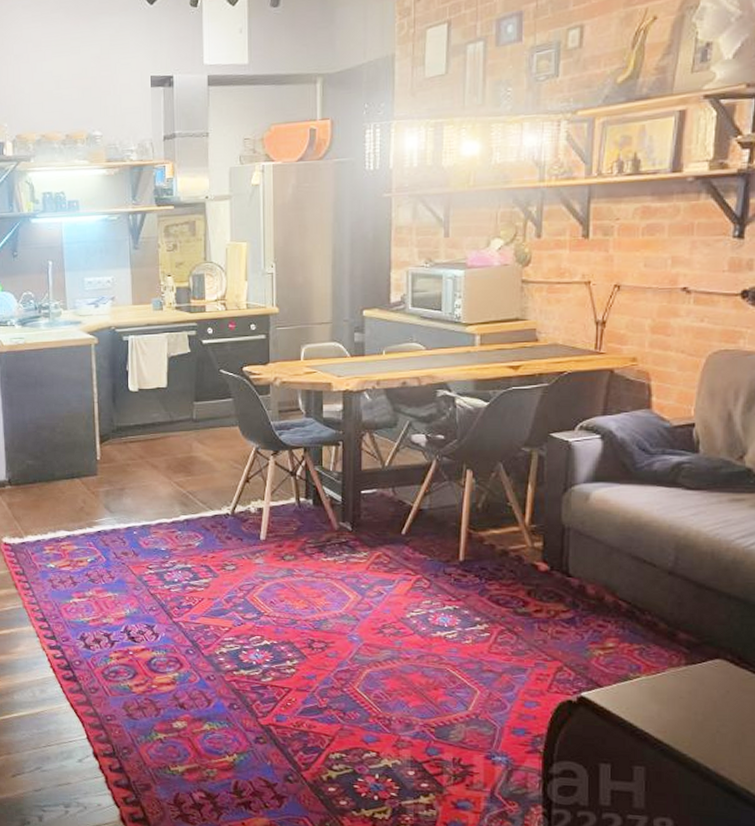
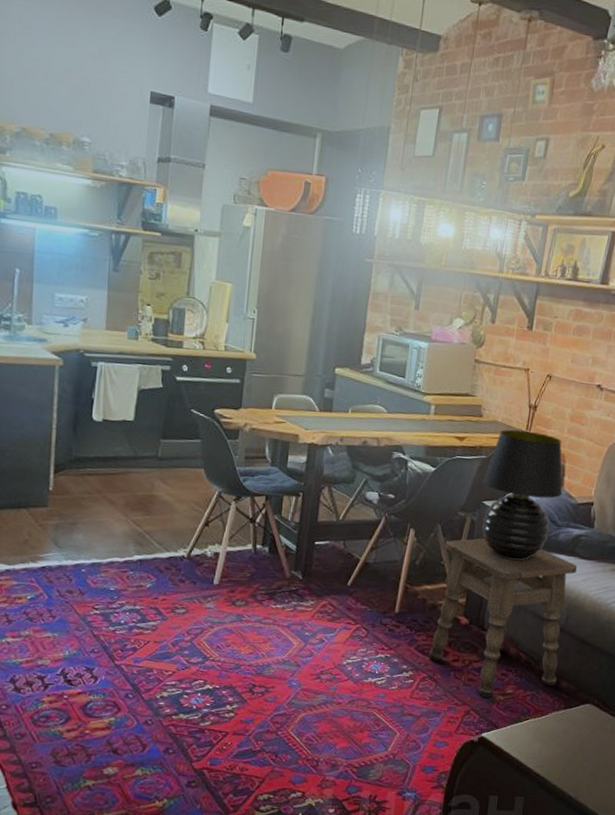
side table: none [504,474,682,652] -> present [428,538,577,697]
table lamp: none [548,350,651,497] -> present [482,429,563,561]

